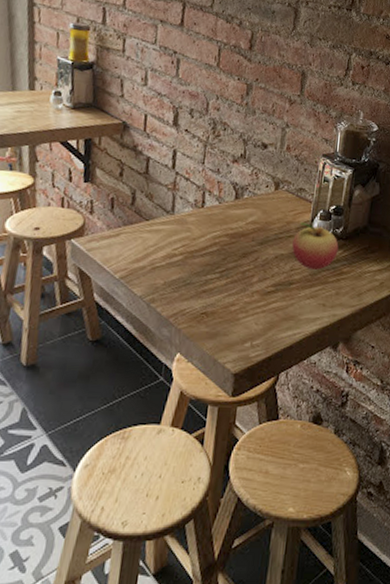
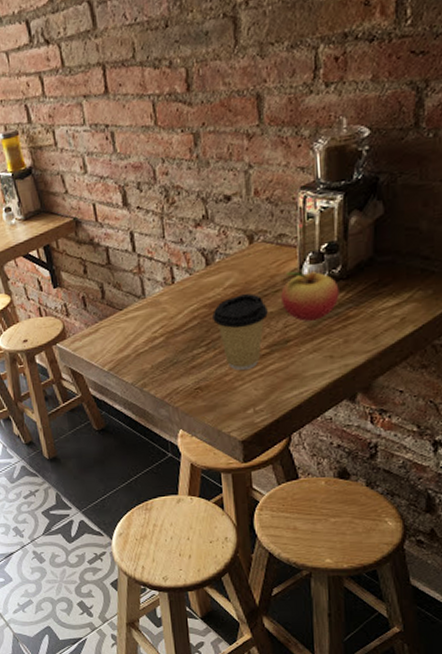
coffee cup: none [231,231,280,303] -> present [212,293,268,370]

